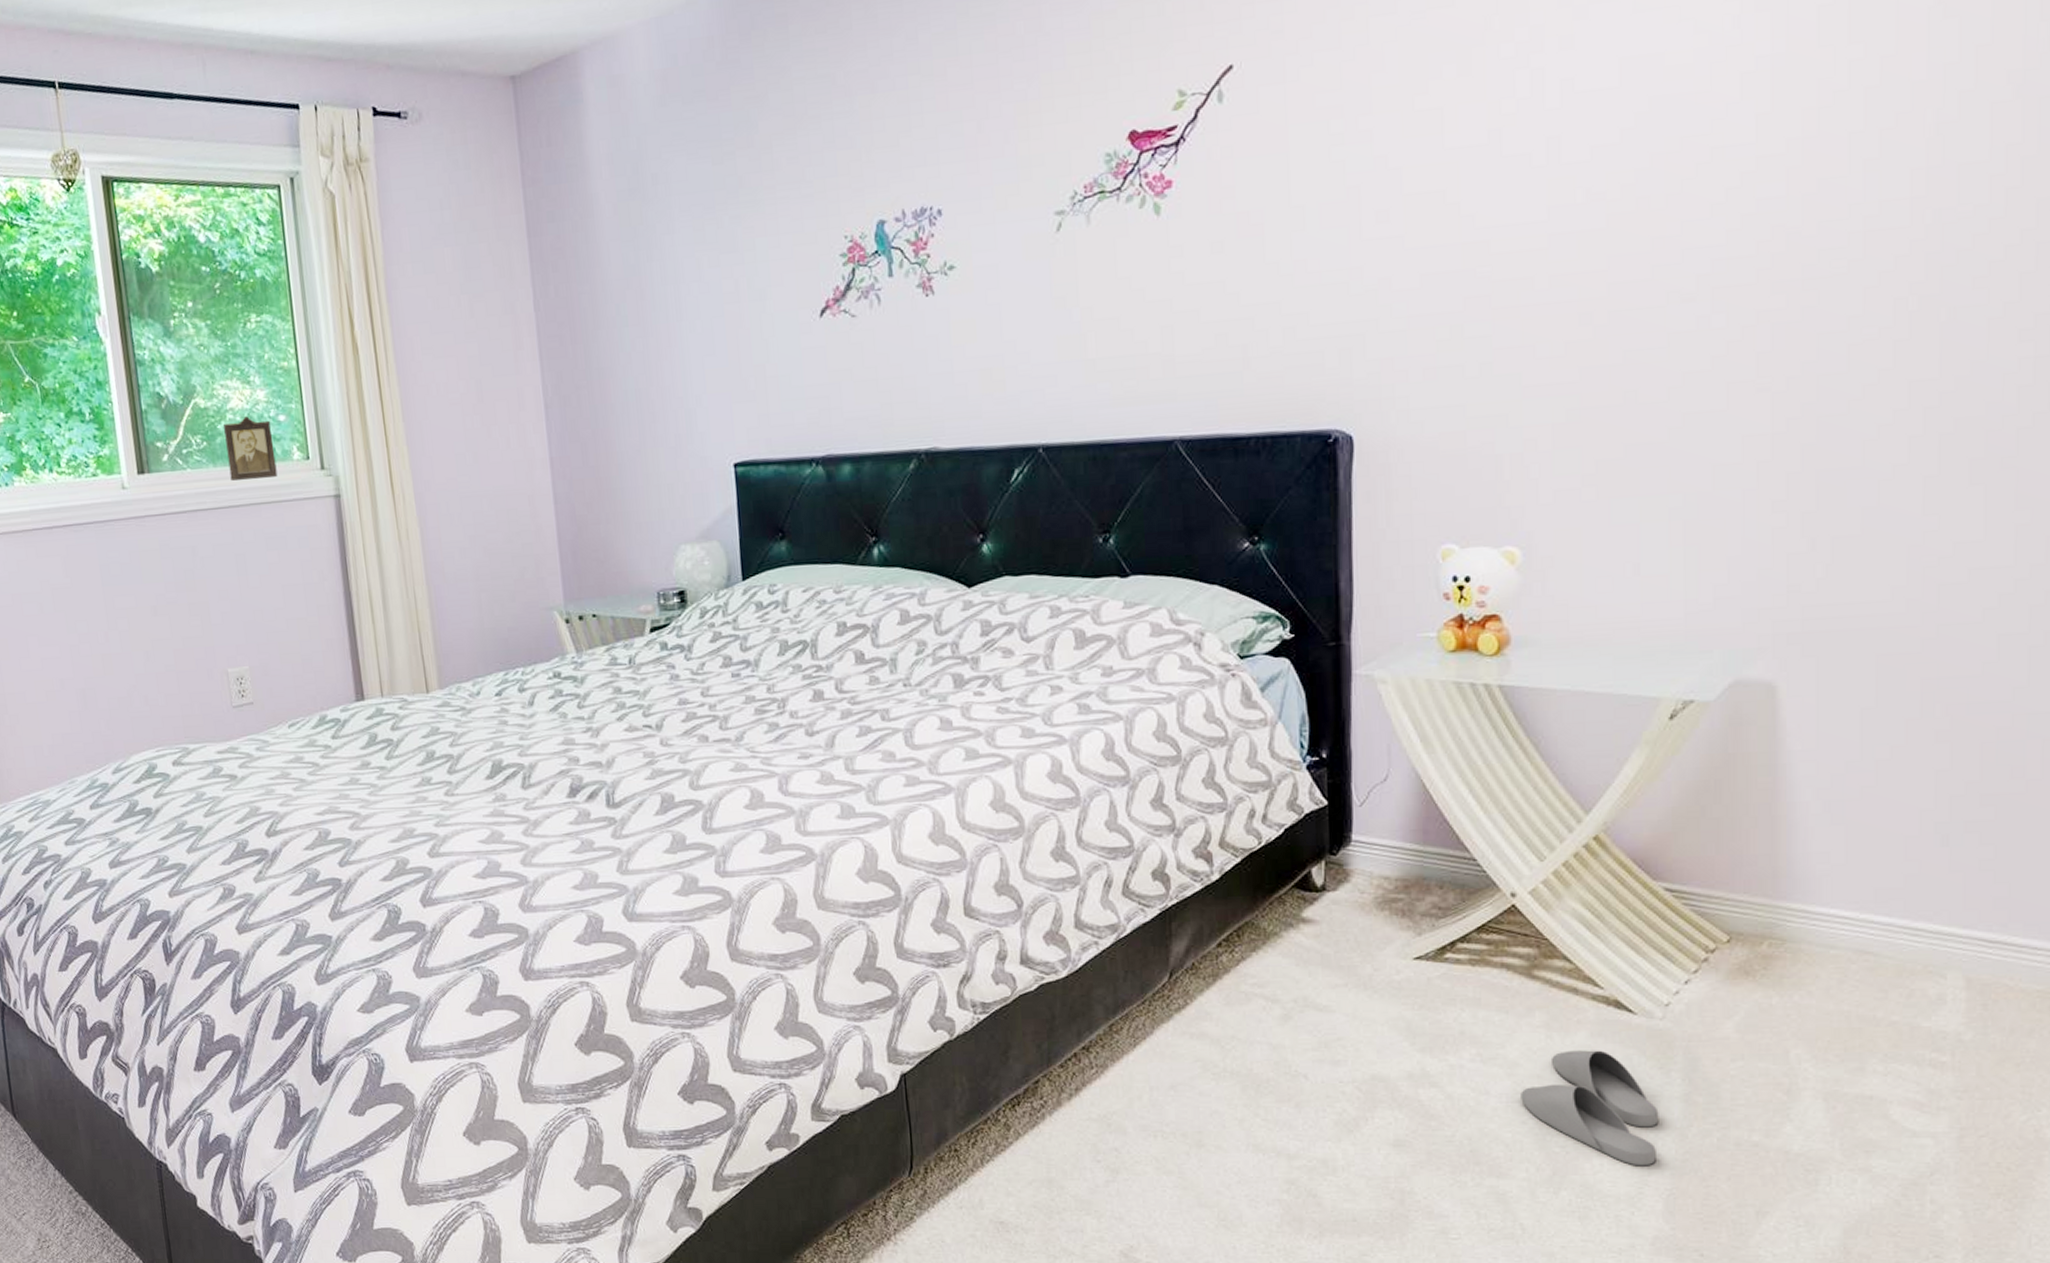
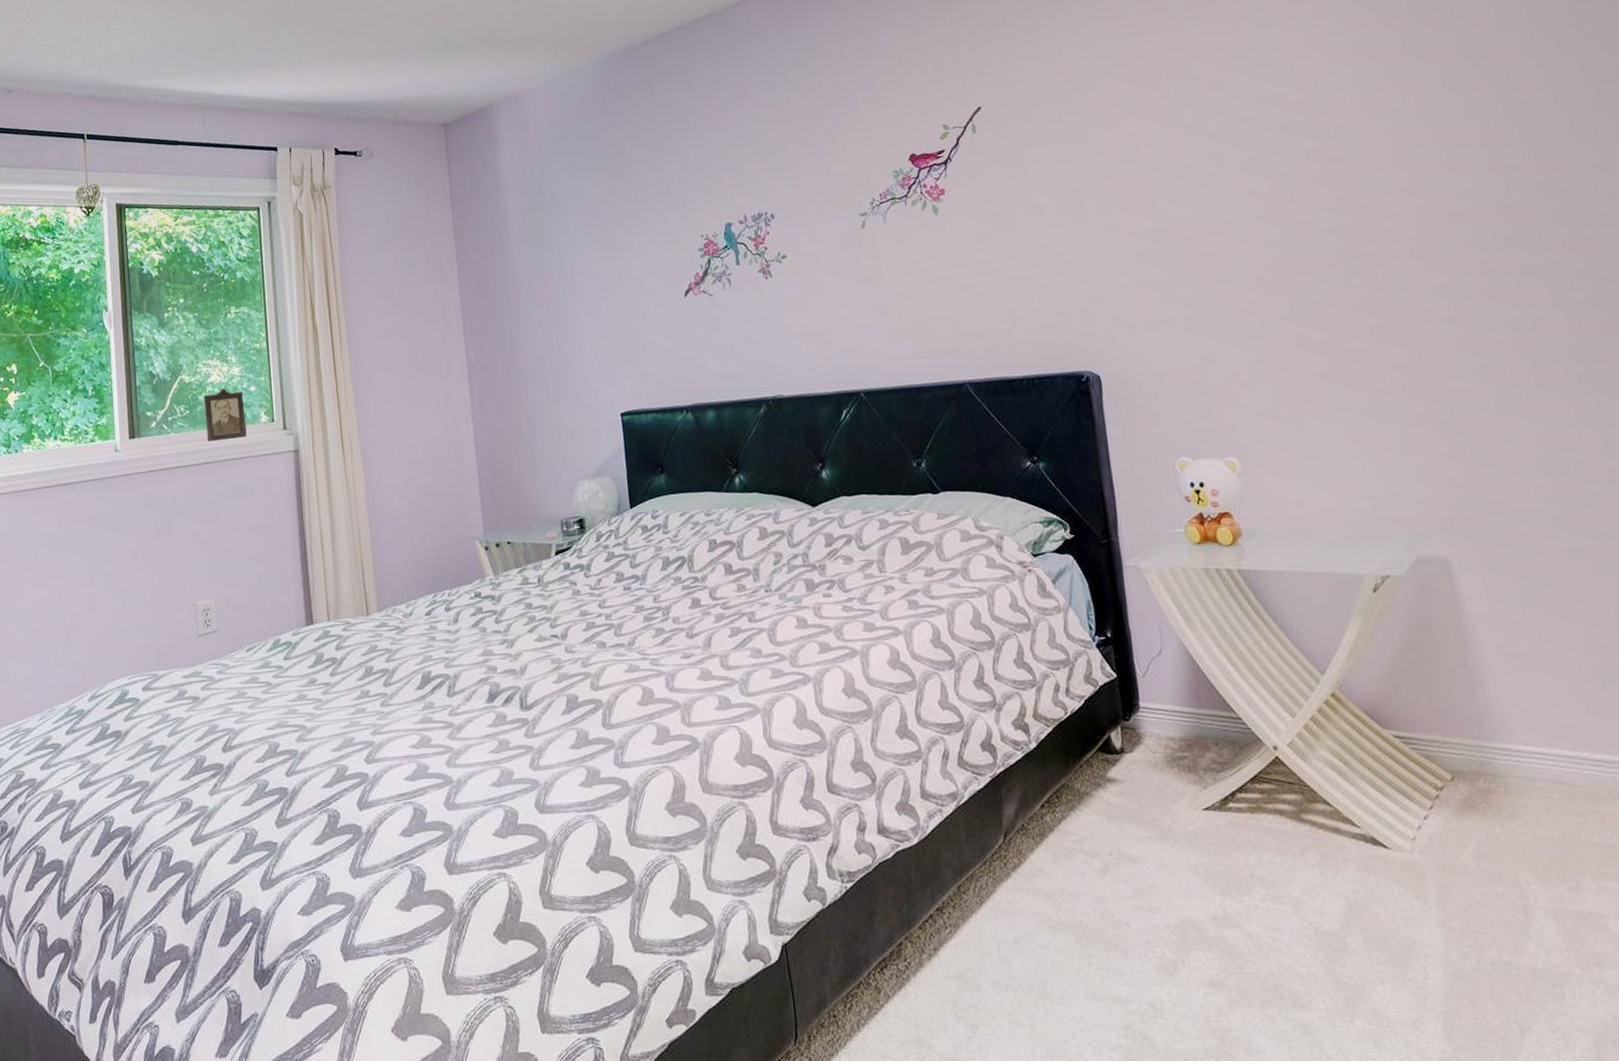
slippers: present [1521,1050,1659,1166] -> none [1308,884,1429,992]

